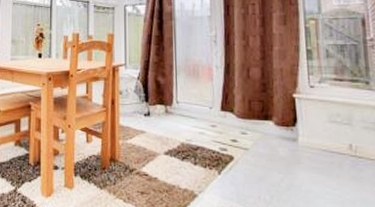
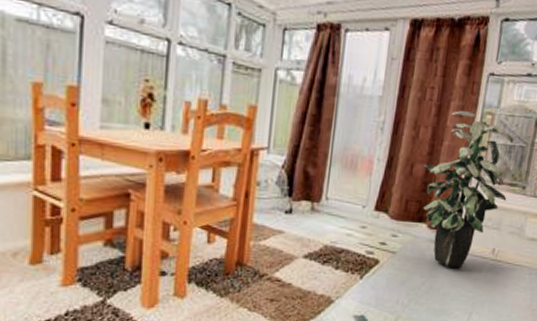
indoor plant: none [259,20,352,165] -> present [423,110,514,269]

